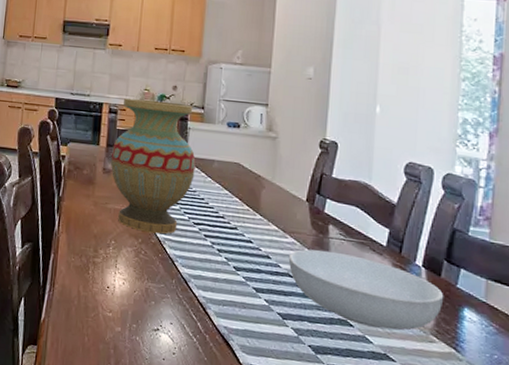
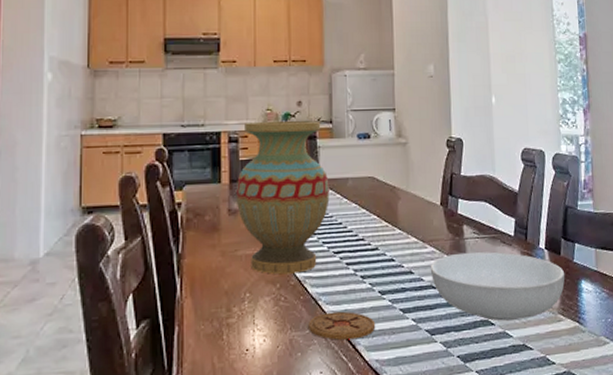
coaster: none [164,273,228,304] -> present [308,311,376,341]

